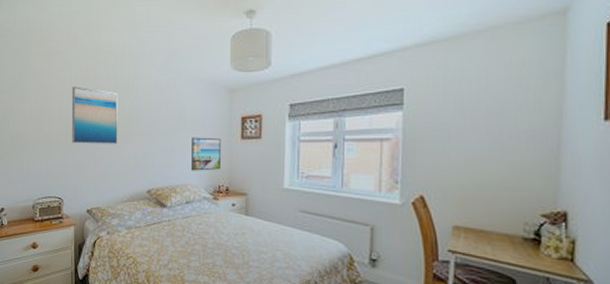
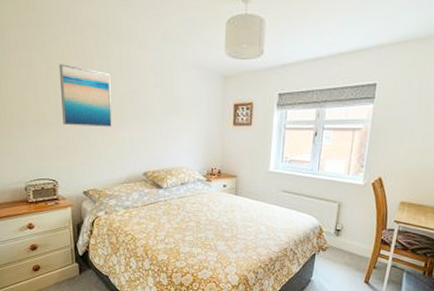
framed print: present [191,137,222,171] -> none [186,122,215,155]

